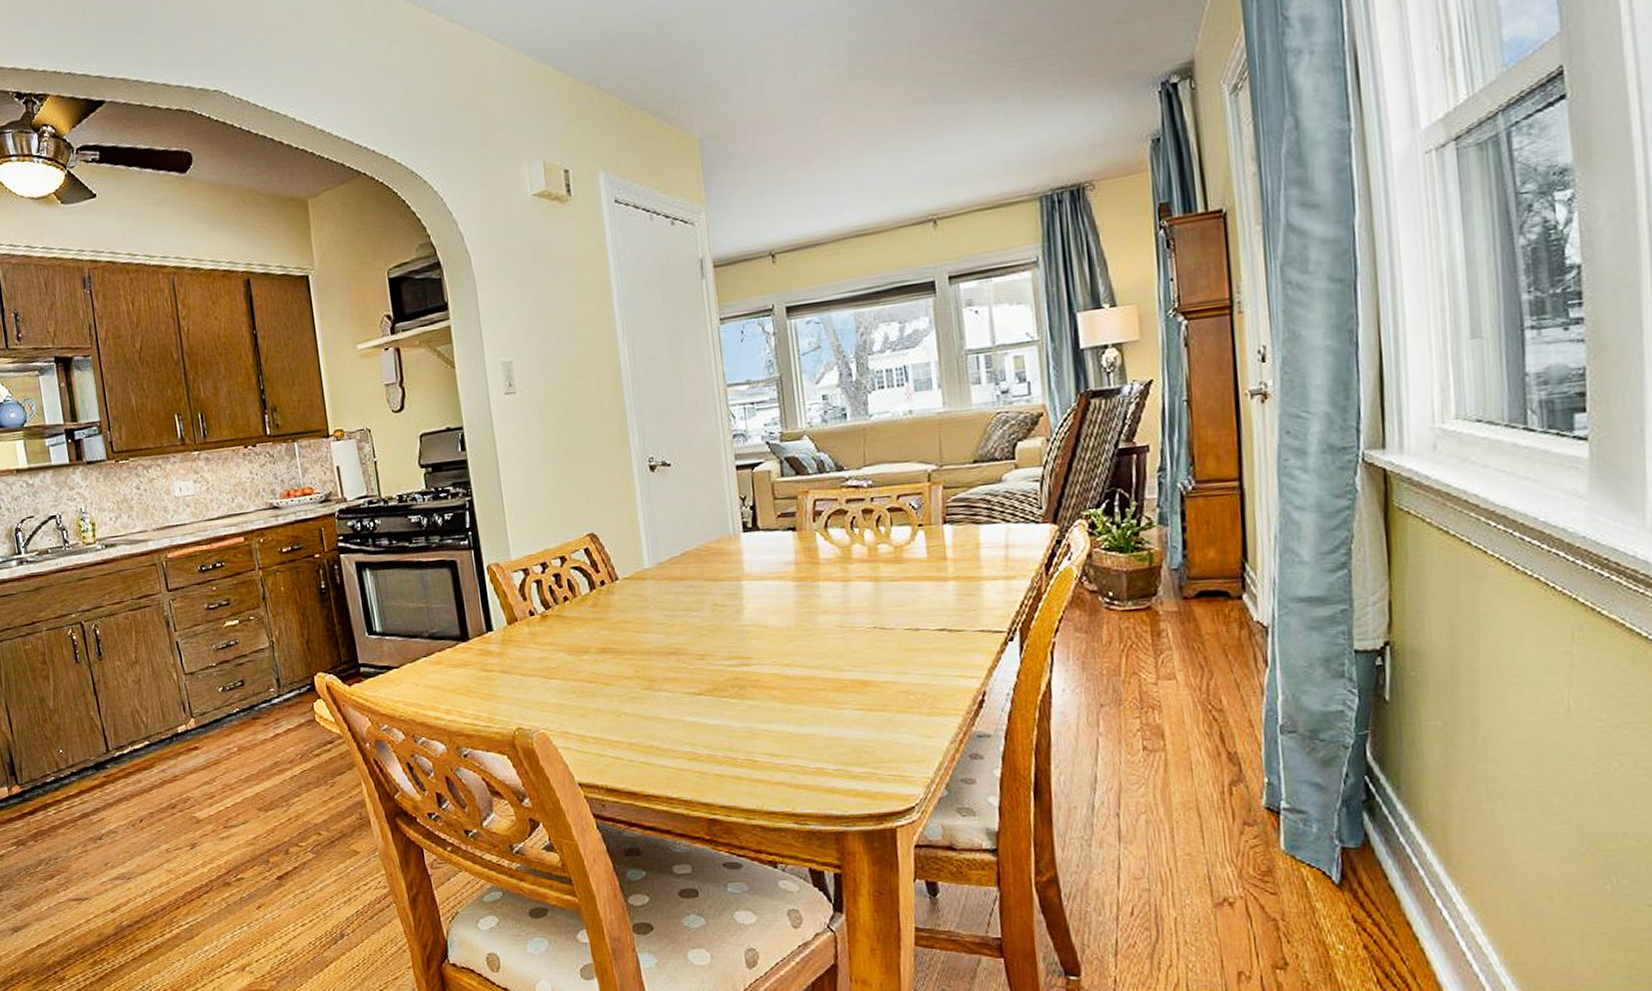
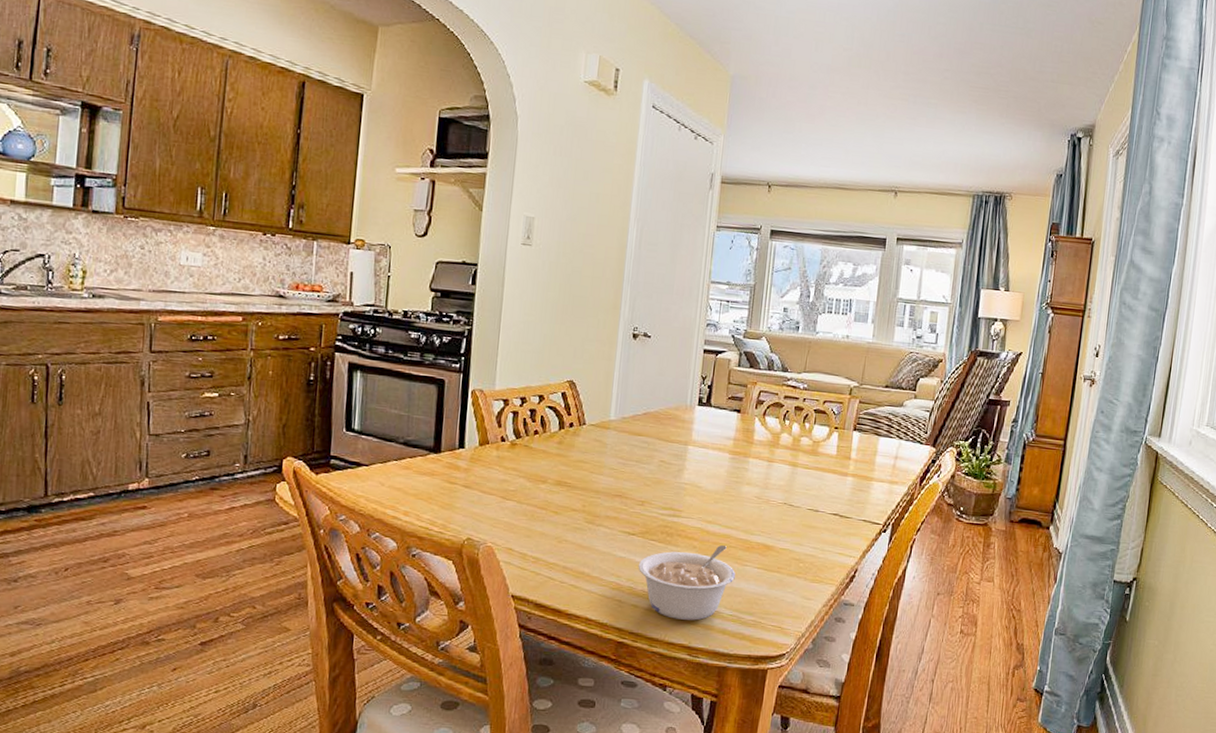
legume: none [713,690,832,784] -> present [638,545,735,621]

